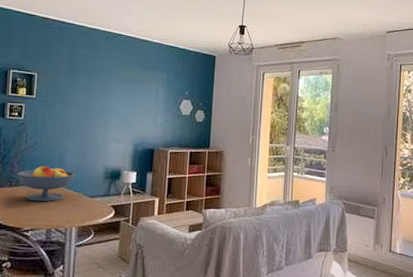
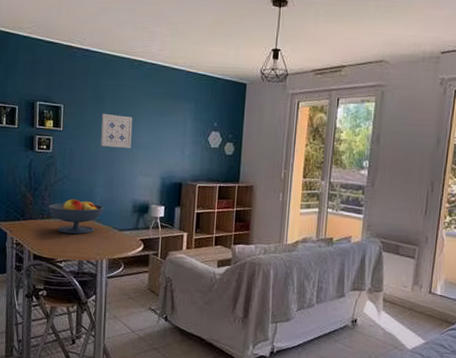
wall art: none [74,81,107,116] -> present [101,113,133,148]

